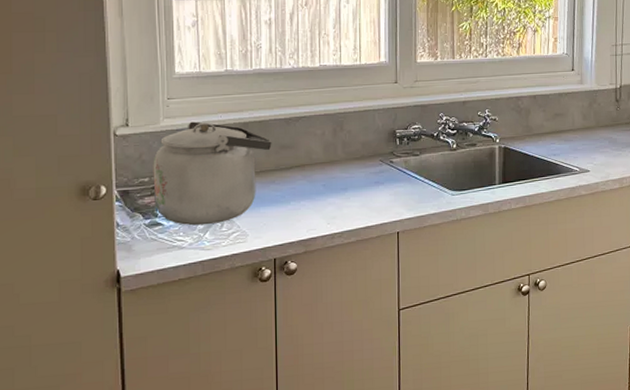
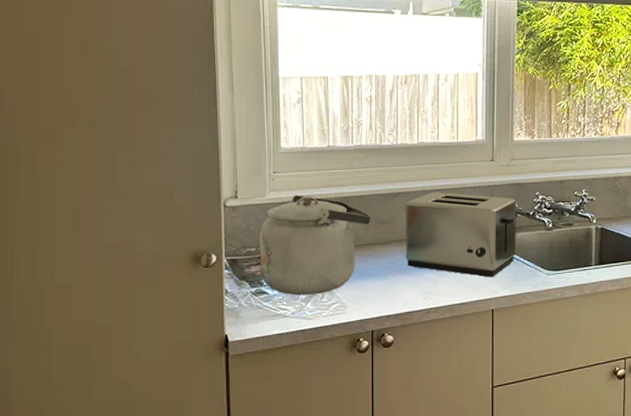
toaster: none [307,115,421,200] -> present [405,192,517,278]

